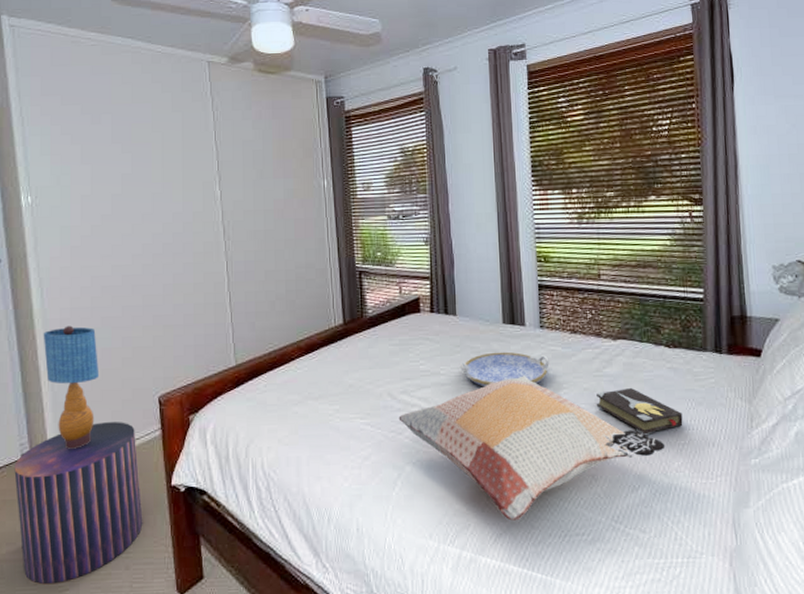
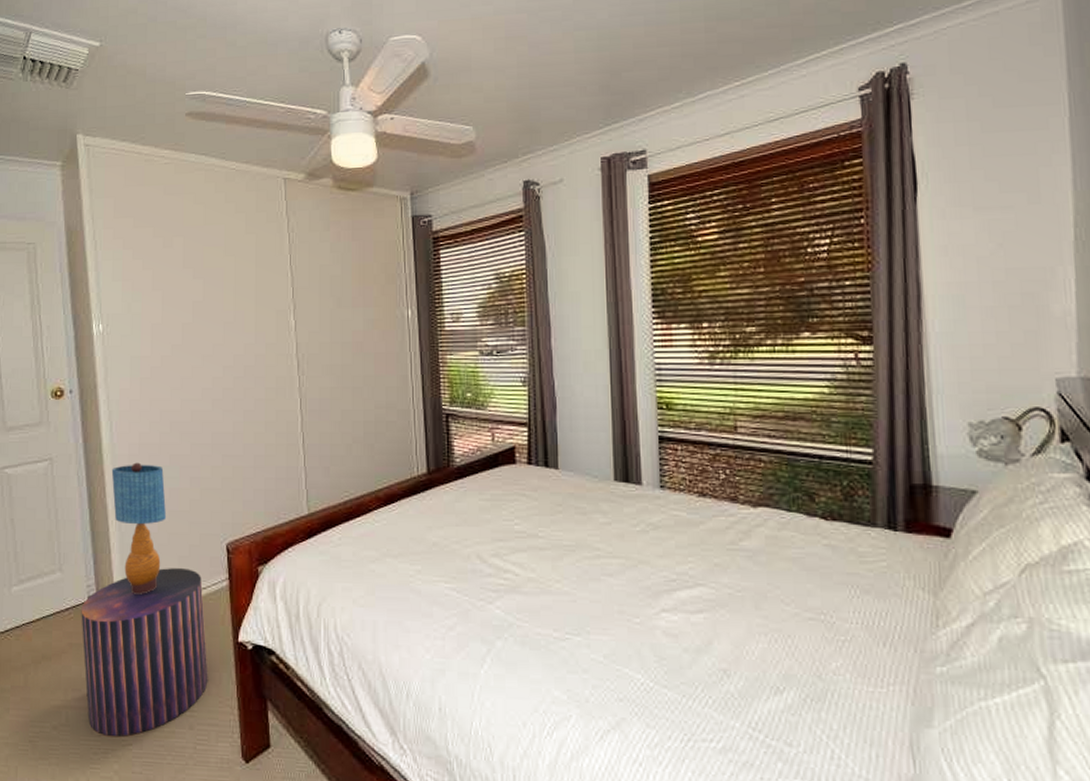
decorative pillow: present [398,375,666,521] -> none [489,544,820,716]
serving tray: present [459,352,549,387] -> none [561,514,671,555]
hardback book: present [596,387,683,435] -> none [729,566,844,626]

